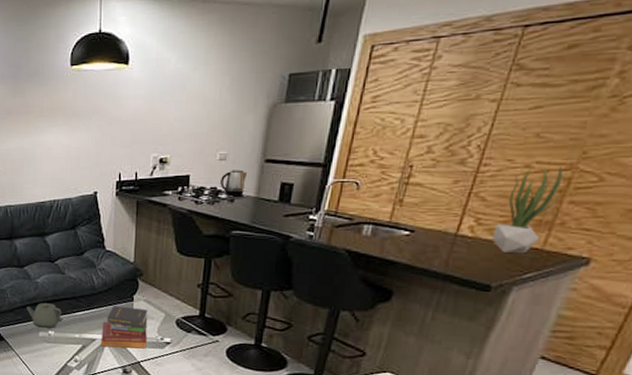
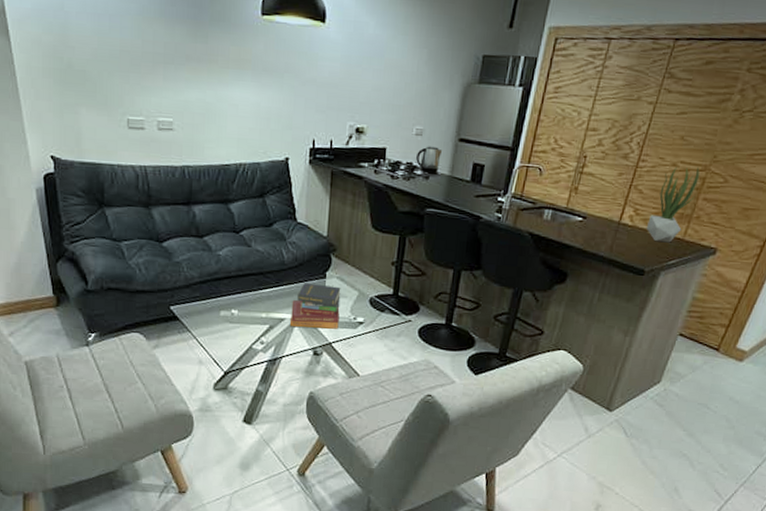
teapot: present [27,302,62,329] -> none [206,277,248,308]

